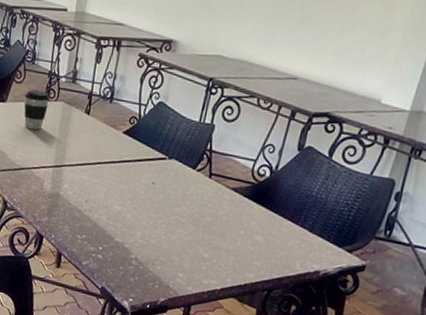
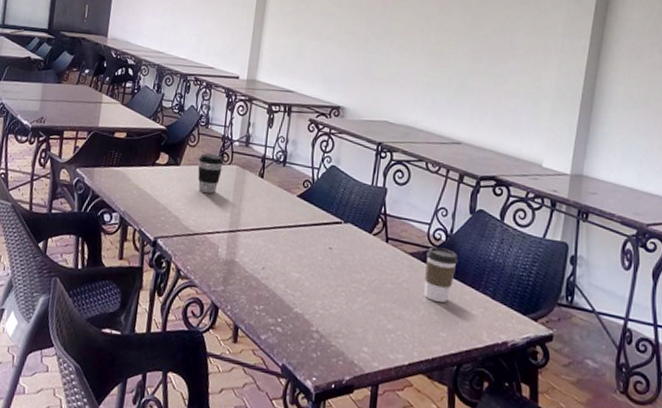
coffee cup: none [242,182,281,235] -> present [424,247,459,302]

